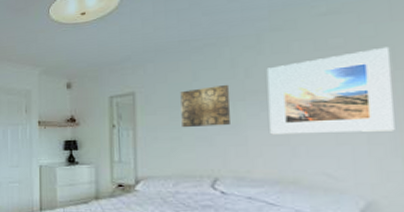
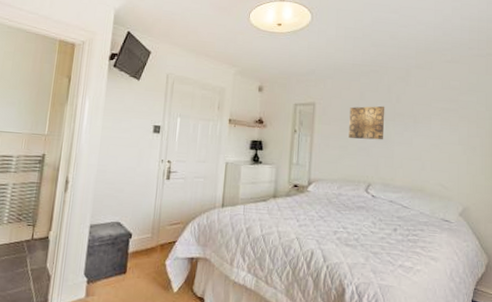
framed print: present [266,46,395,135] -> none [409,93,485,156]

